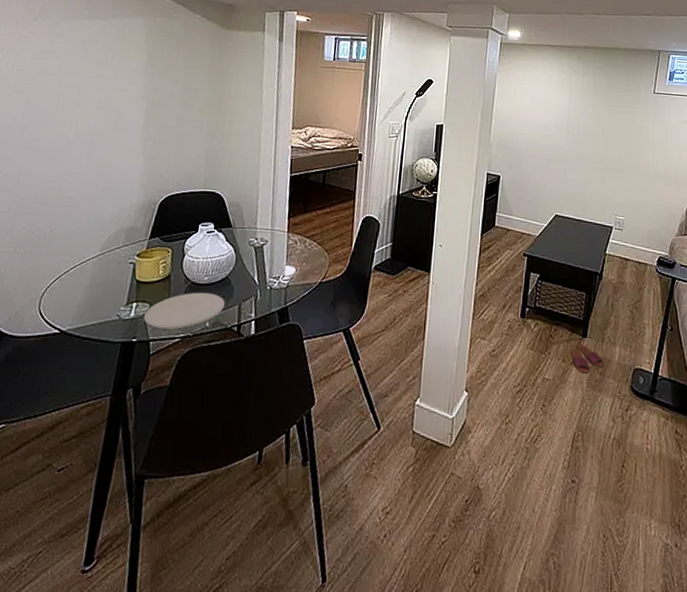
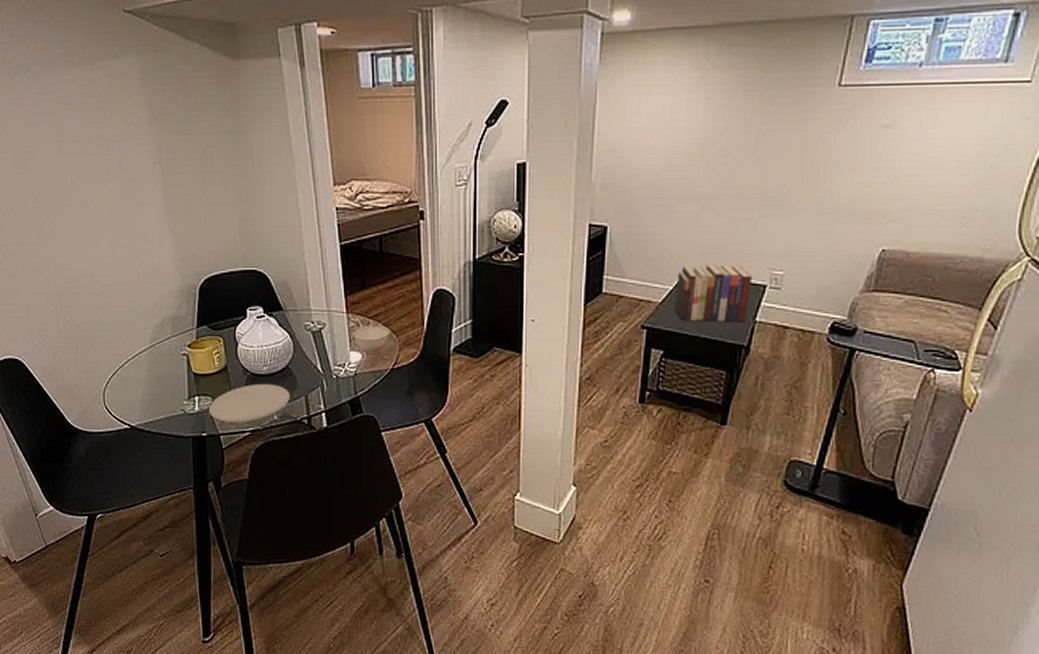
bowl: none [290,243,323,270] -> present [352,325,390,355]
books: none [548,209,602,255] -> present [674,264,752,323]
slippers: present [571,345,603,373] -> none [705,433,748,466]

